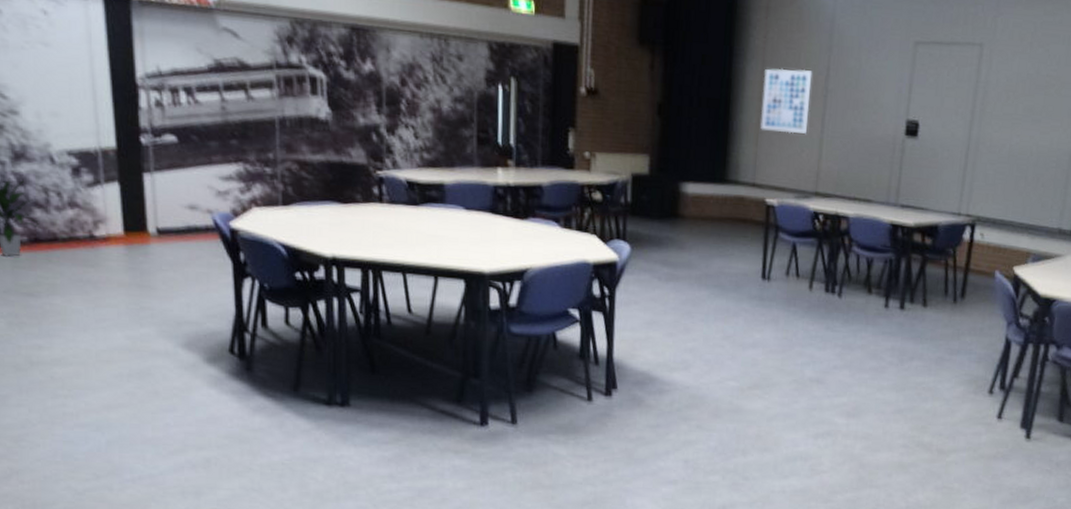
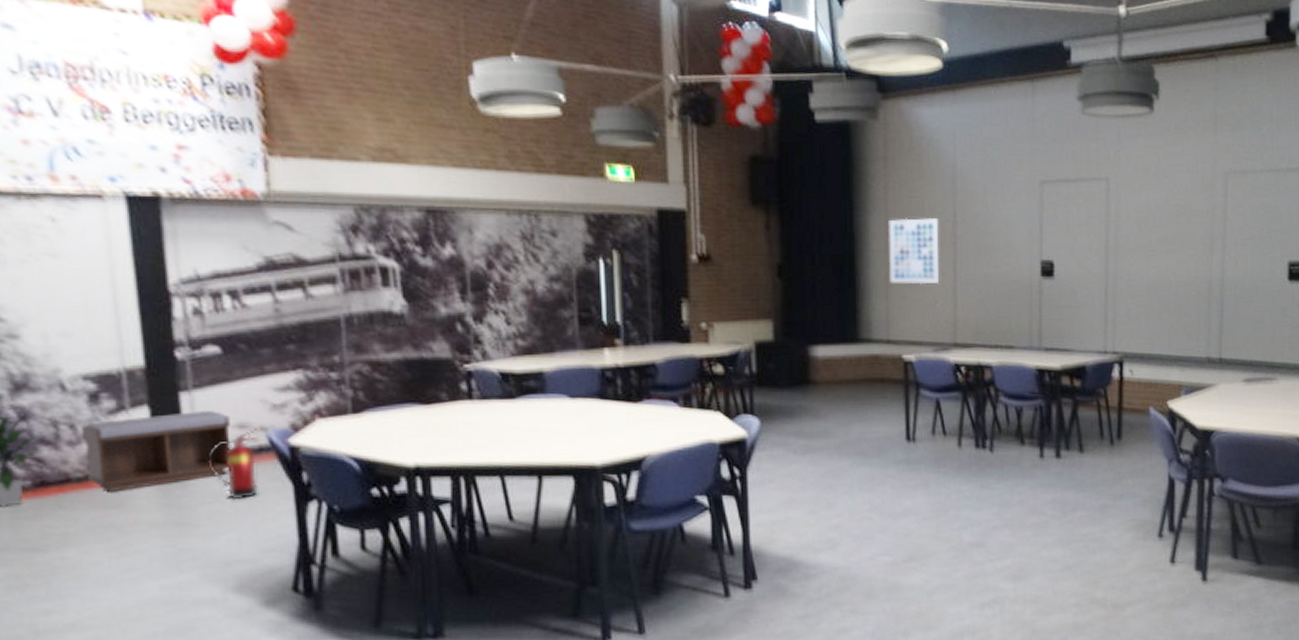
bench: none [66,191,183,254] -> present [81,411,231,493]
fire extinguisher: none [165,210,207,271] -> present [208,428,260,501]

